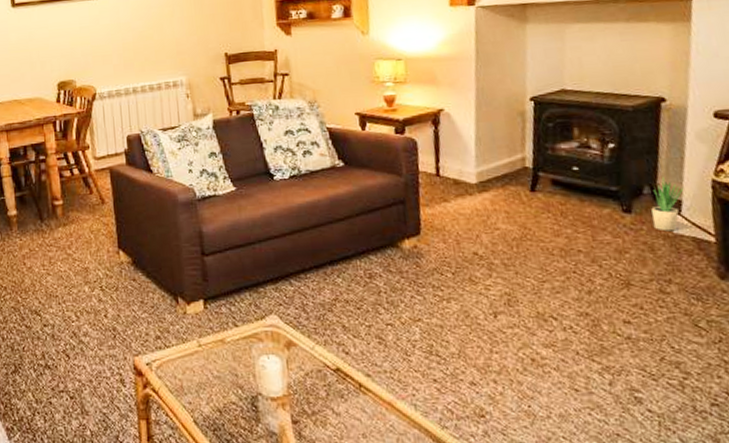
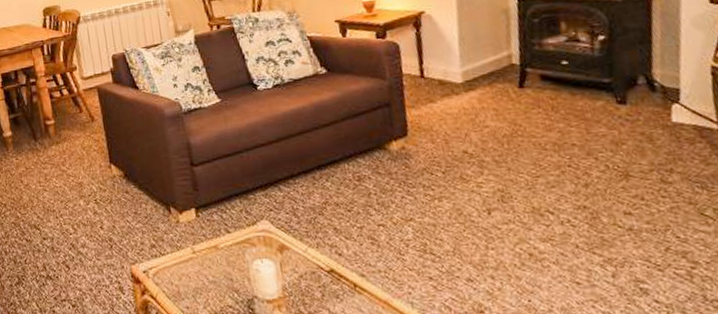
potted plant: present [651,175,684,232] -> none [647,64,681,121]

